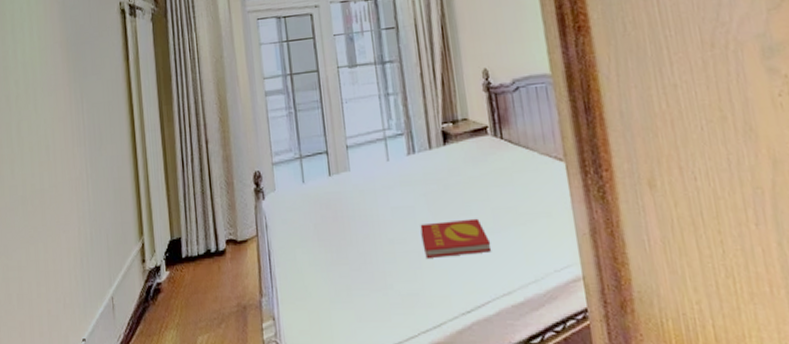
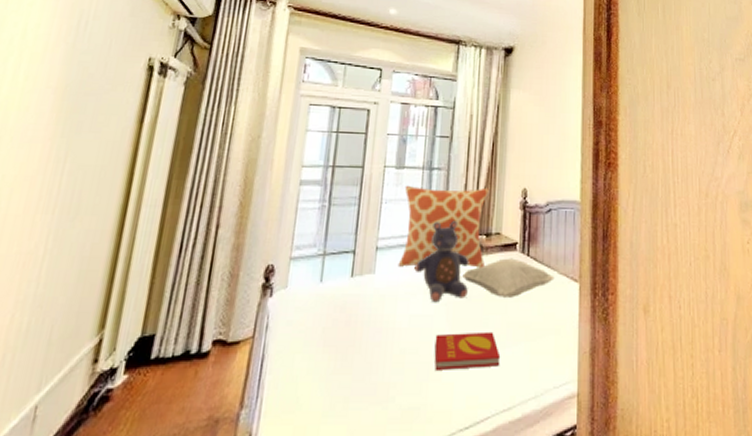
pillow: none [361,73,456,163] -> present [398,185,490,268]
teddy bear: none [386,112,445,194] -> present [414,221,470,303]
cushion: none [436,143,536,184] -> present [462,258,555,298]

